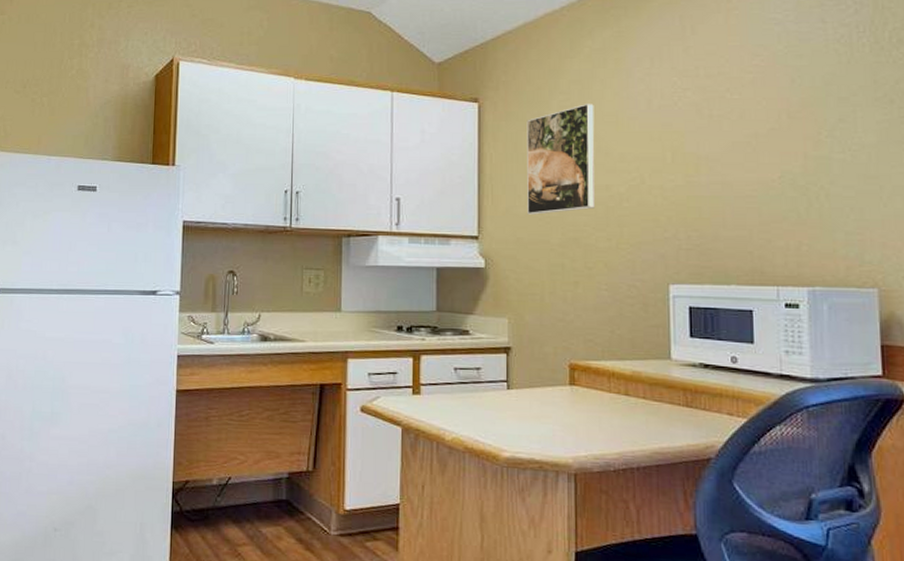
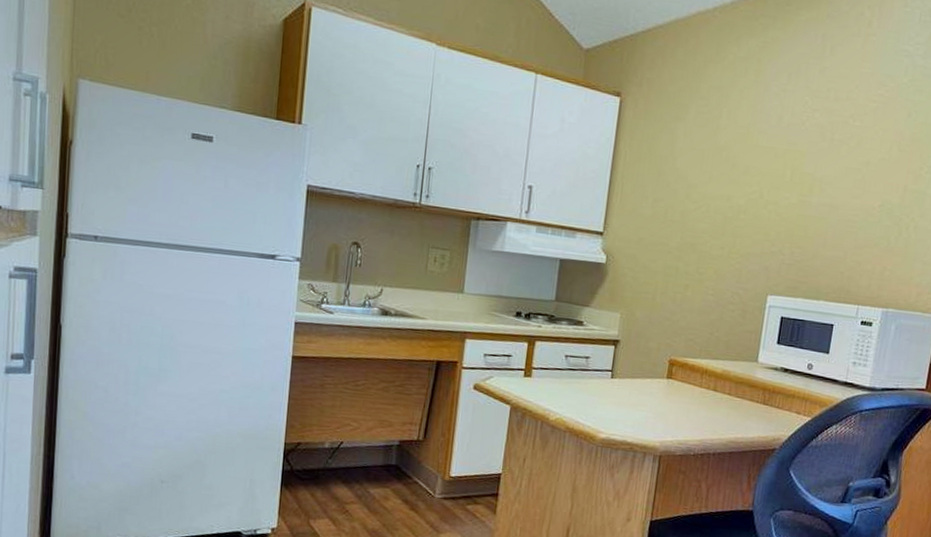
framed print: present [527,104,595,215] -> none [652,112,730,218]

